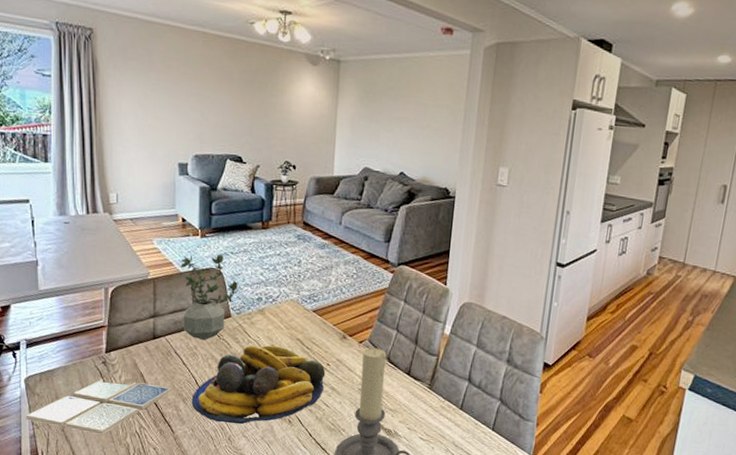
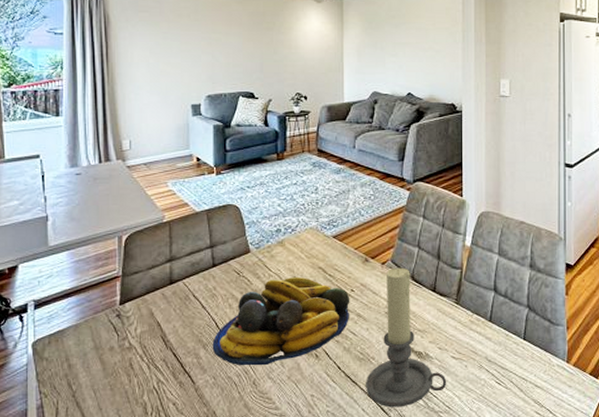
drink coaster: present [26,379,172,435] -> none [33,333,191,396]
potted plant: present [180,253,239,341] -> none [196,189,257,280]

